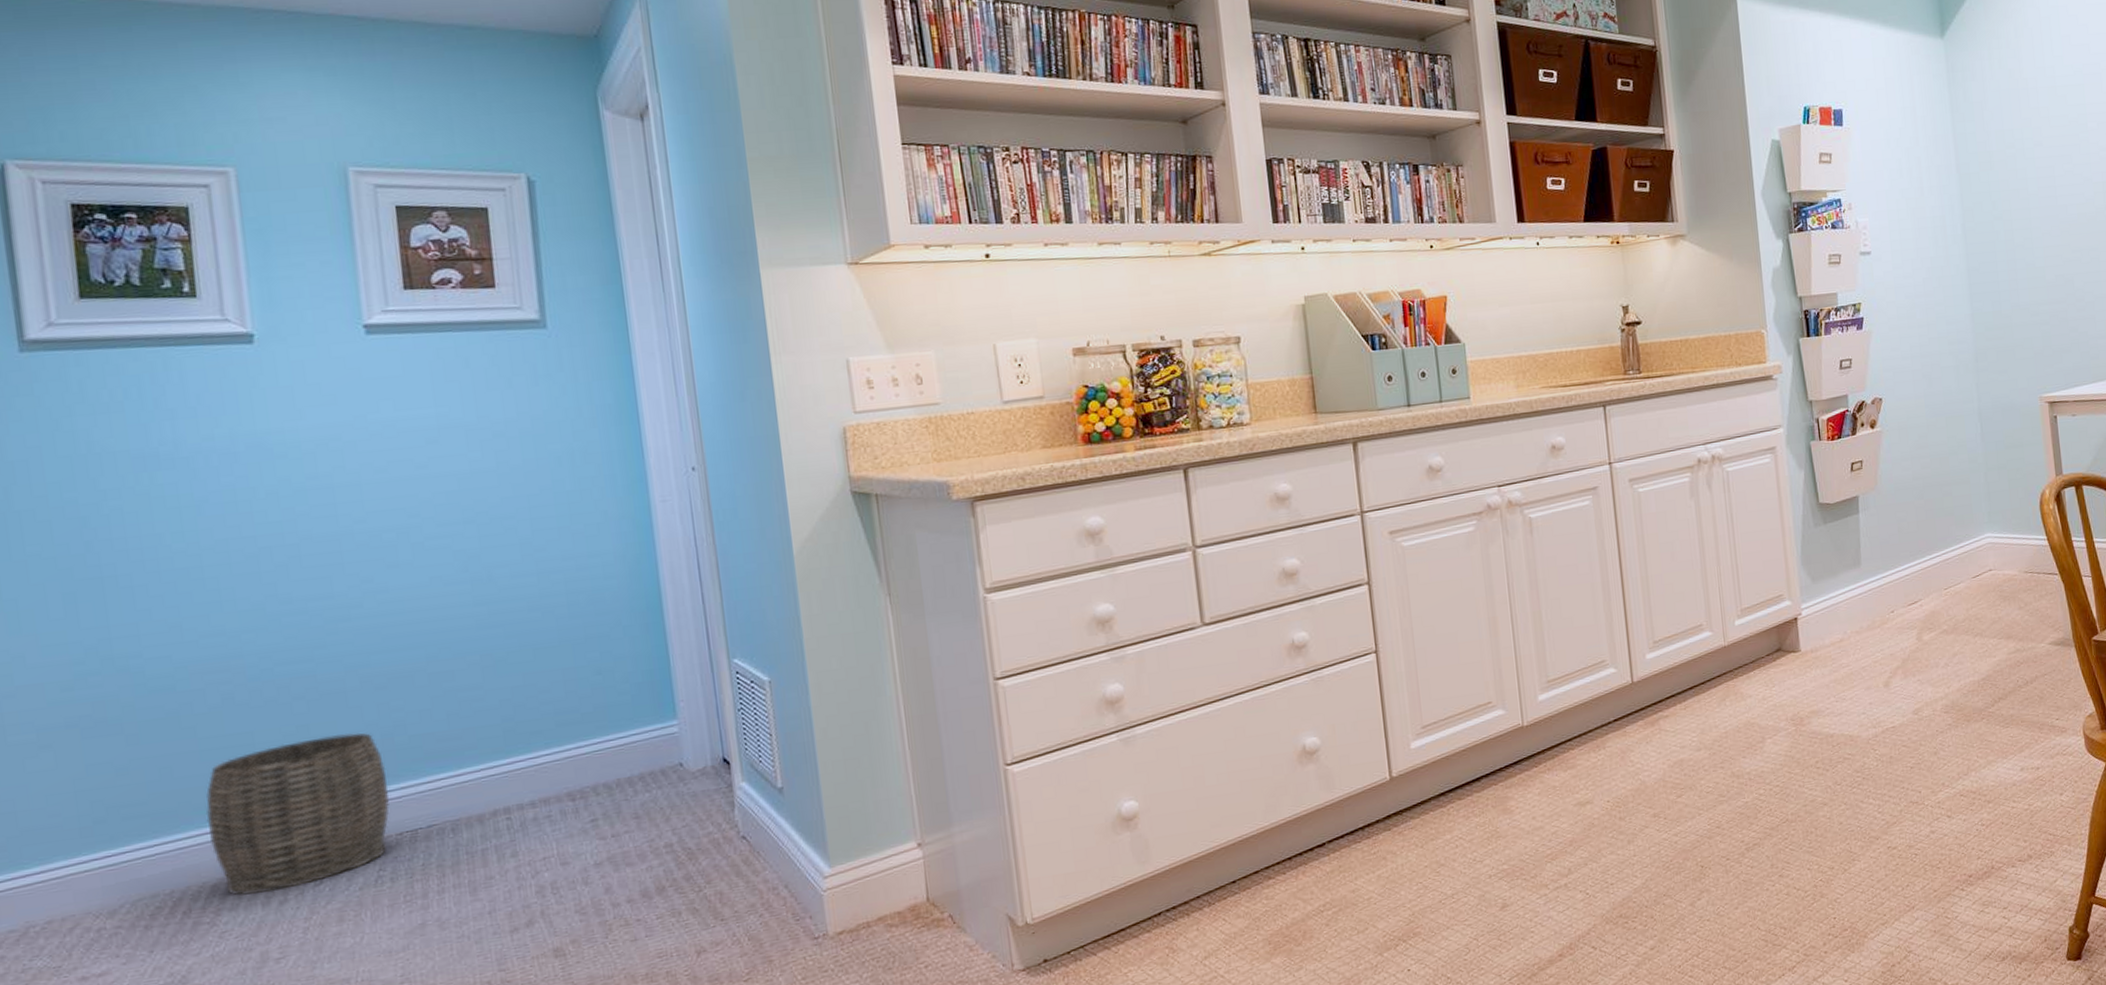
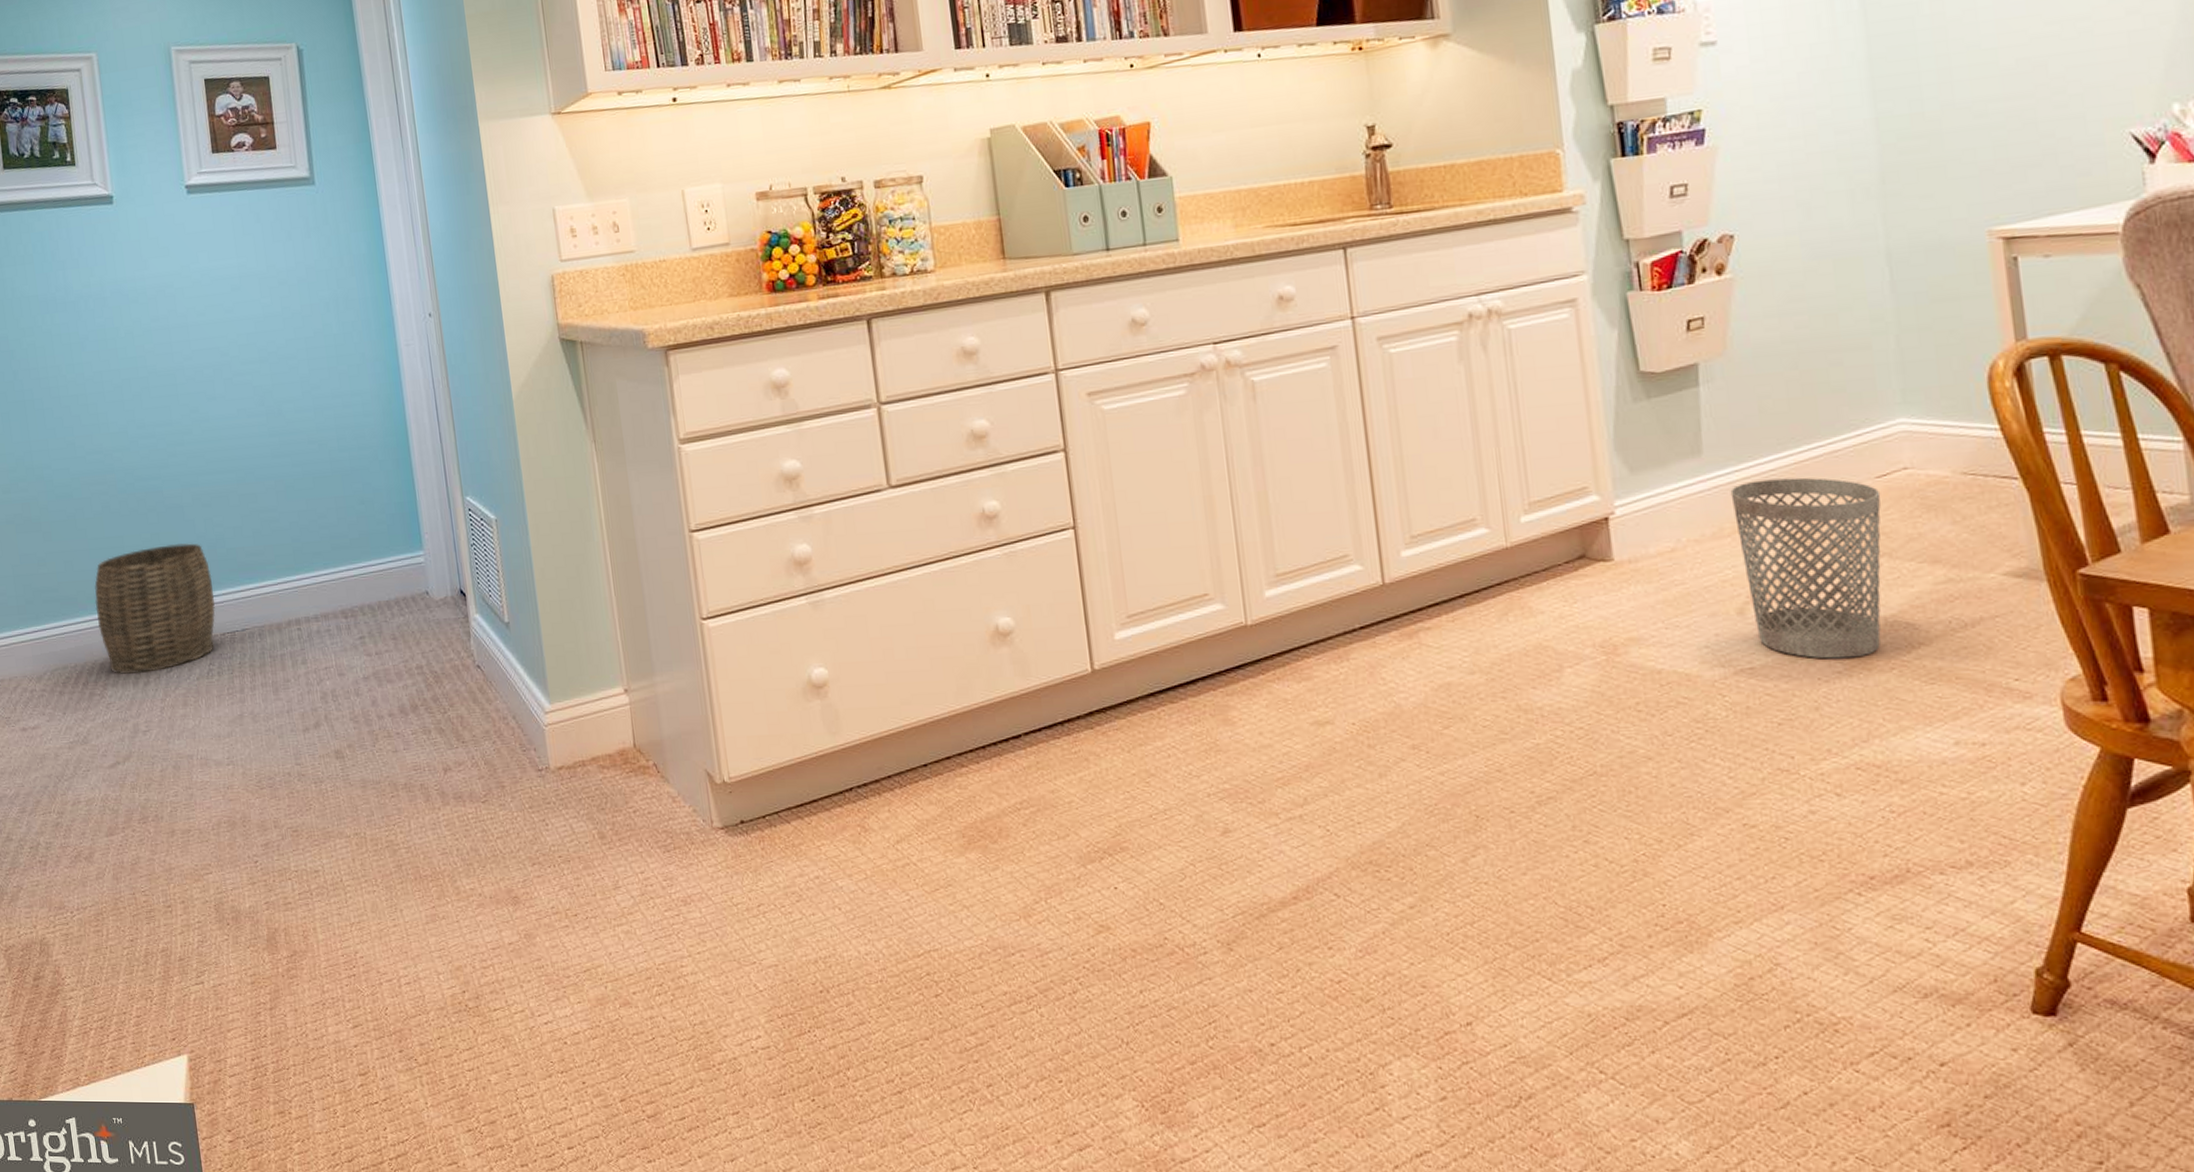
wastebasket: none [1879,579,1976,716] -> present [1730,477,1881,659]

